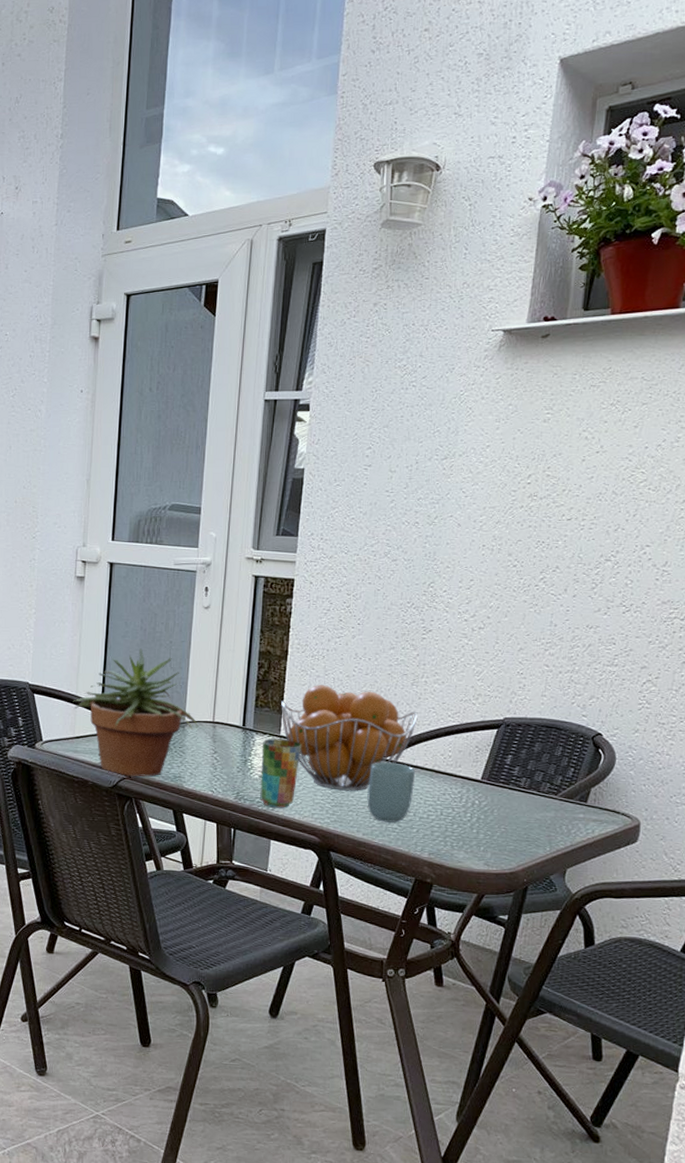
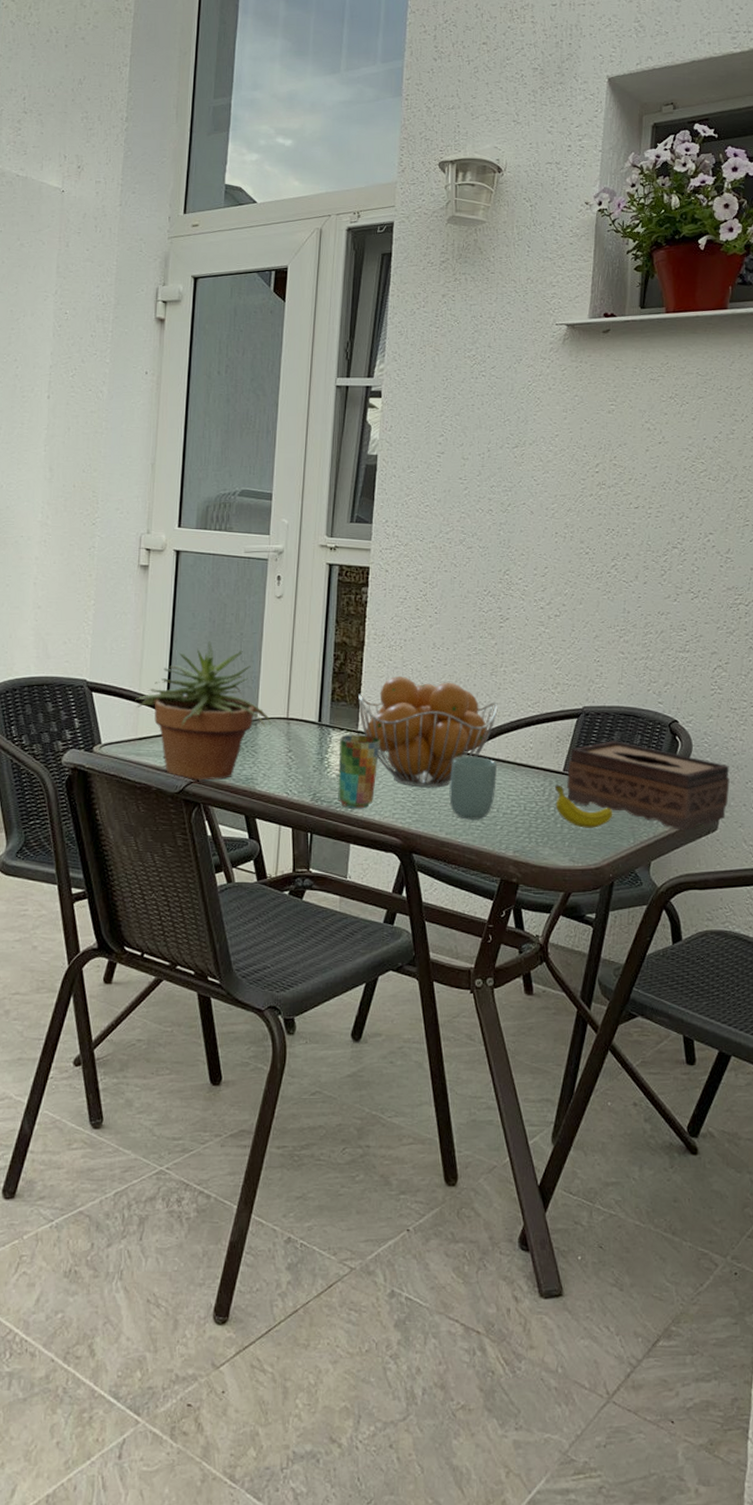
fruit: none [471,792,530,835] -> present [554,784,613,828]
tissue box: none [484,752,654,841] -> present [567,741,730,830]

